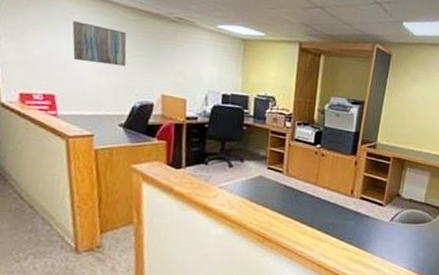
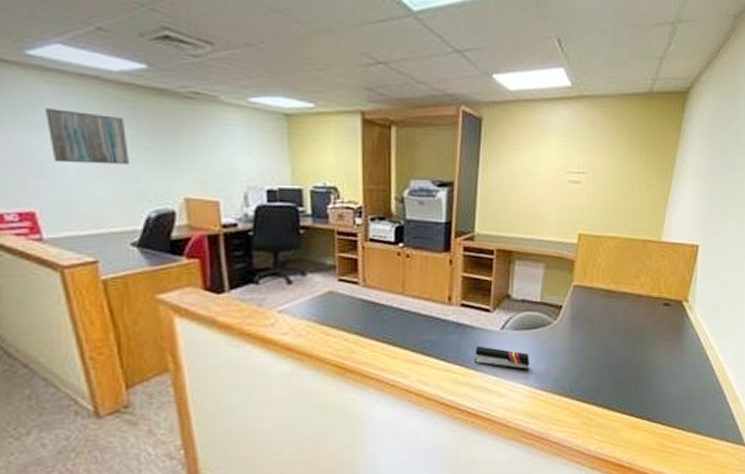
stapler: none [366,232,411,257] -> present [474,346,529,371]

